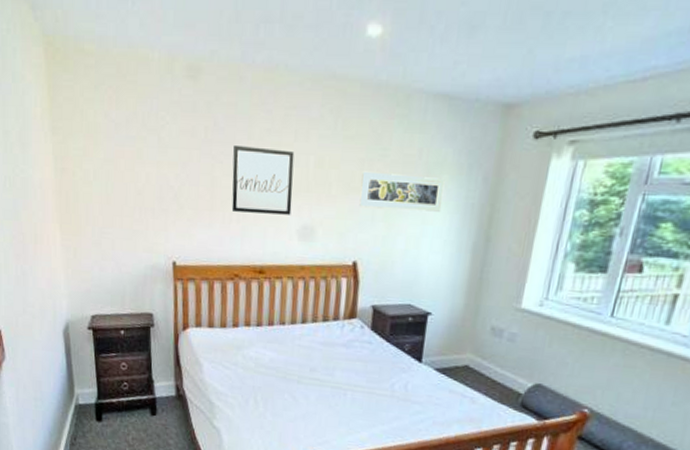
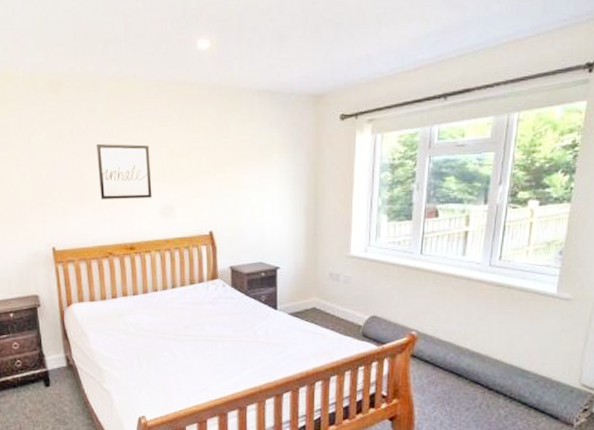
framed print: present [359,171,445,212] -> none [208,156,276,186]

